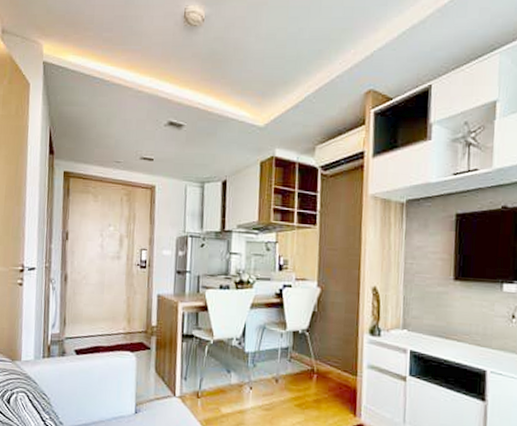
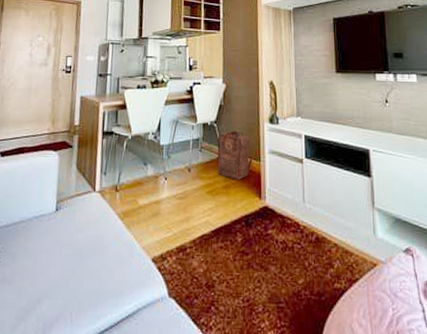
backpack: none [307,340,349,394] -> present [216,130,253,180]

